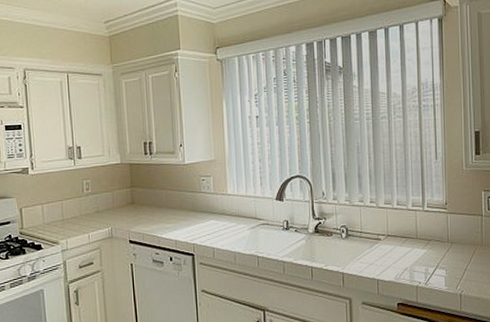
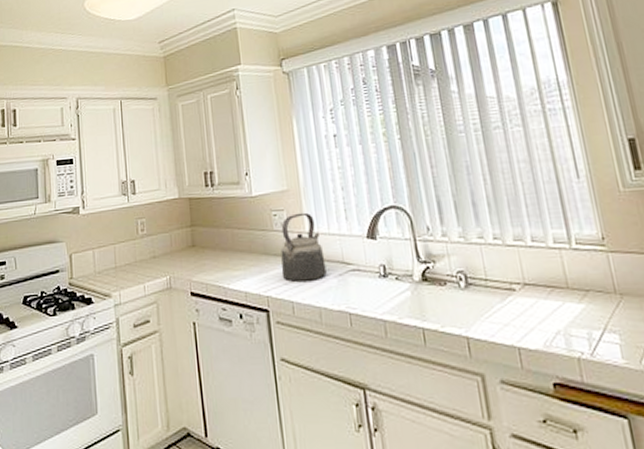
kettle: none [206,178,242,233] -> present [280,212,327,282]

